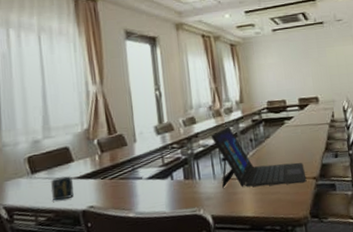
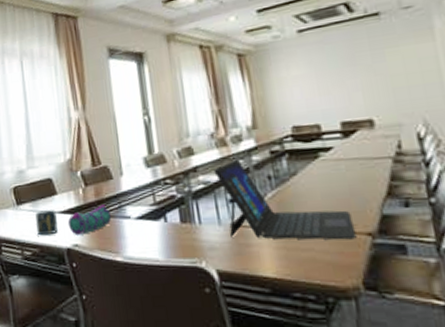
pencil case: none [83,168,126,198] -> present [67,204,112,235]

